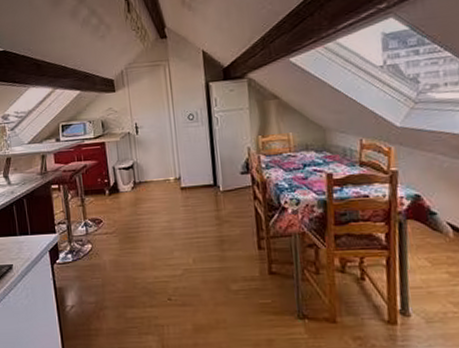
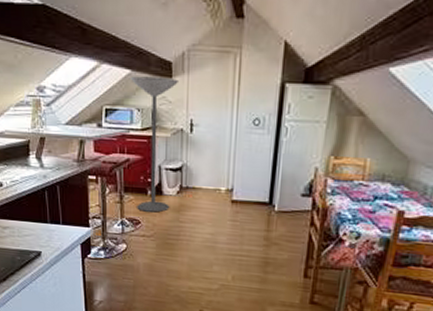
floor lamp: none [80,92,127,211] -> present [130,76,178,213]

